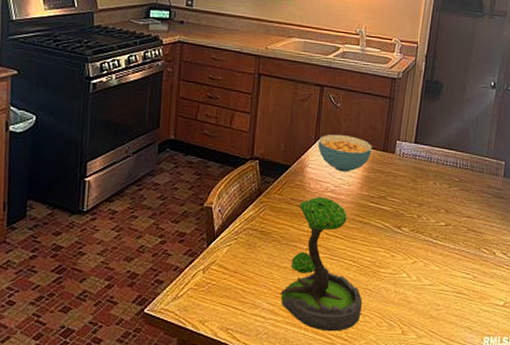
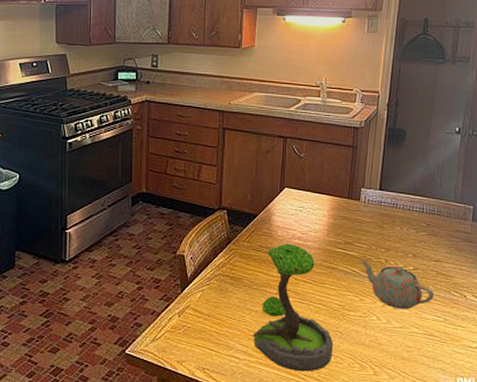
cereal bowl: present [318,134,373,172] -> none [283,183,338,220]
teapot: none [393,216,465,267] -> present [361,261,435,310]

